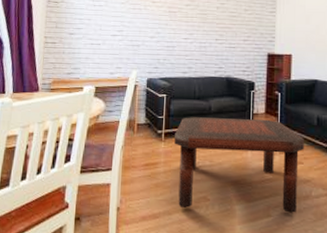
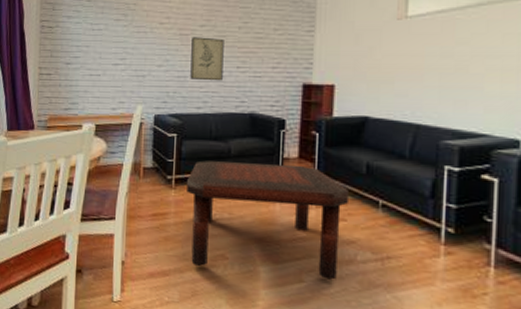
wall art: none [178,14,205,51] -> present [190,37,224,81]

